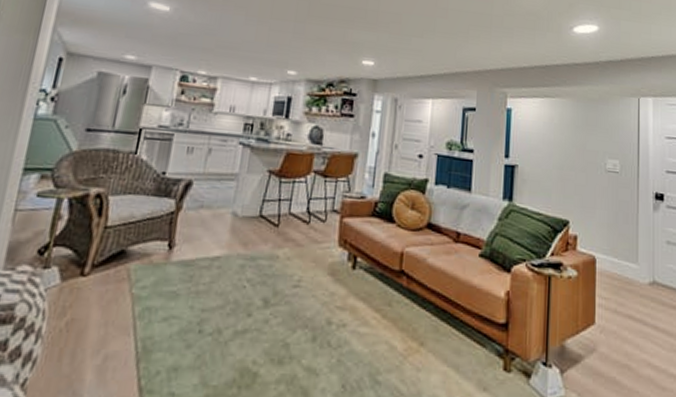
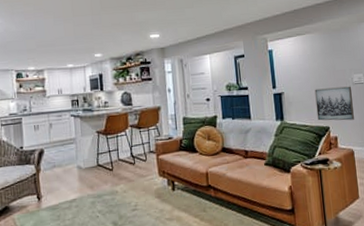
wall art: none [555,168,602,218] -> present [314,86,354,121]

